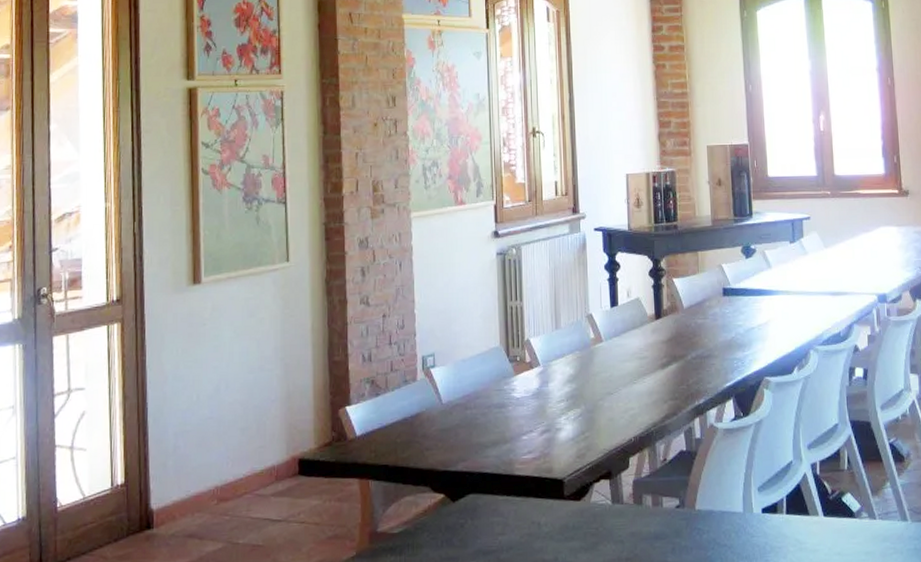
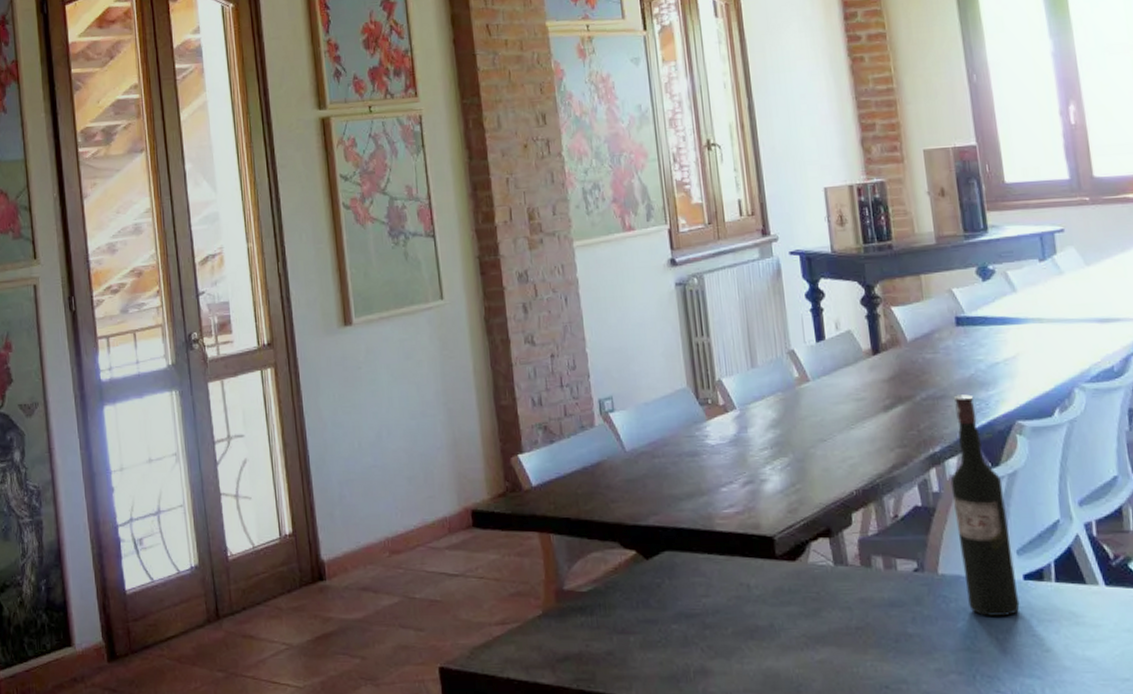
wine bottle: none [710,354,758,545] -> present [950,394,1020,616]

